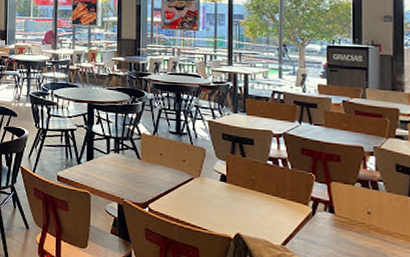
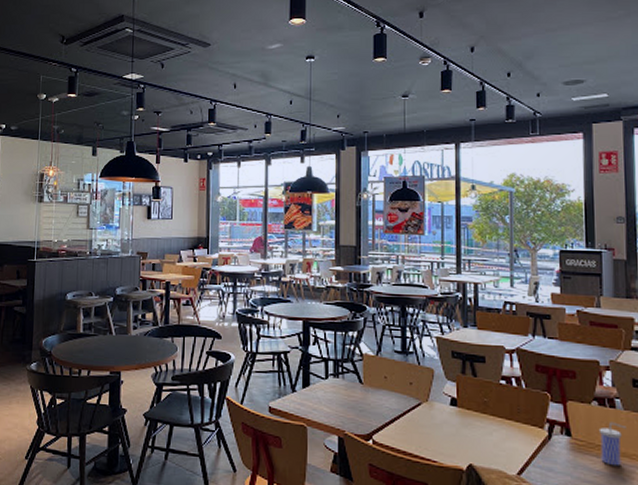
beverage cup: none [361,202,389,243] -> present [598,422,626,467]

